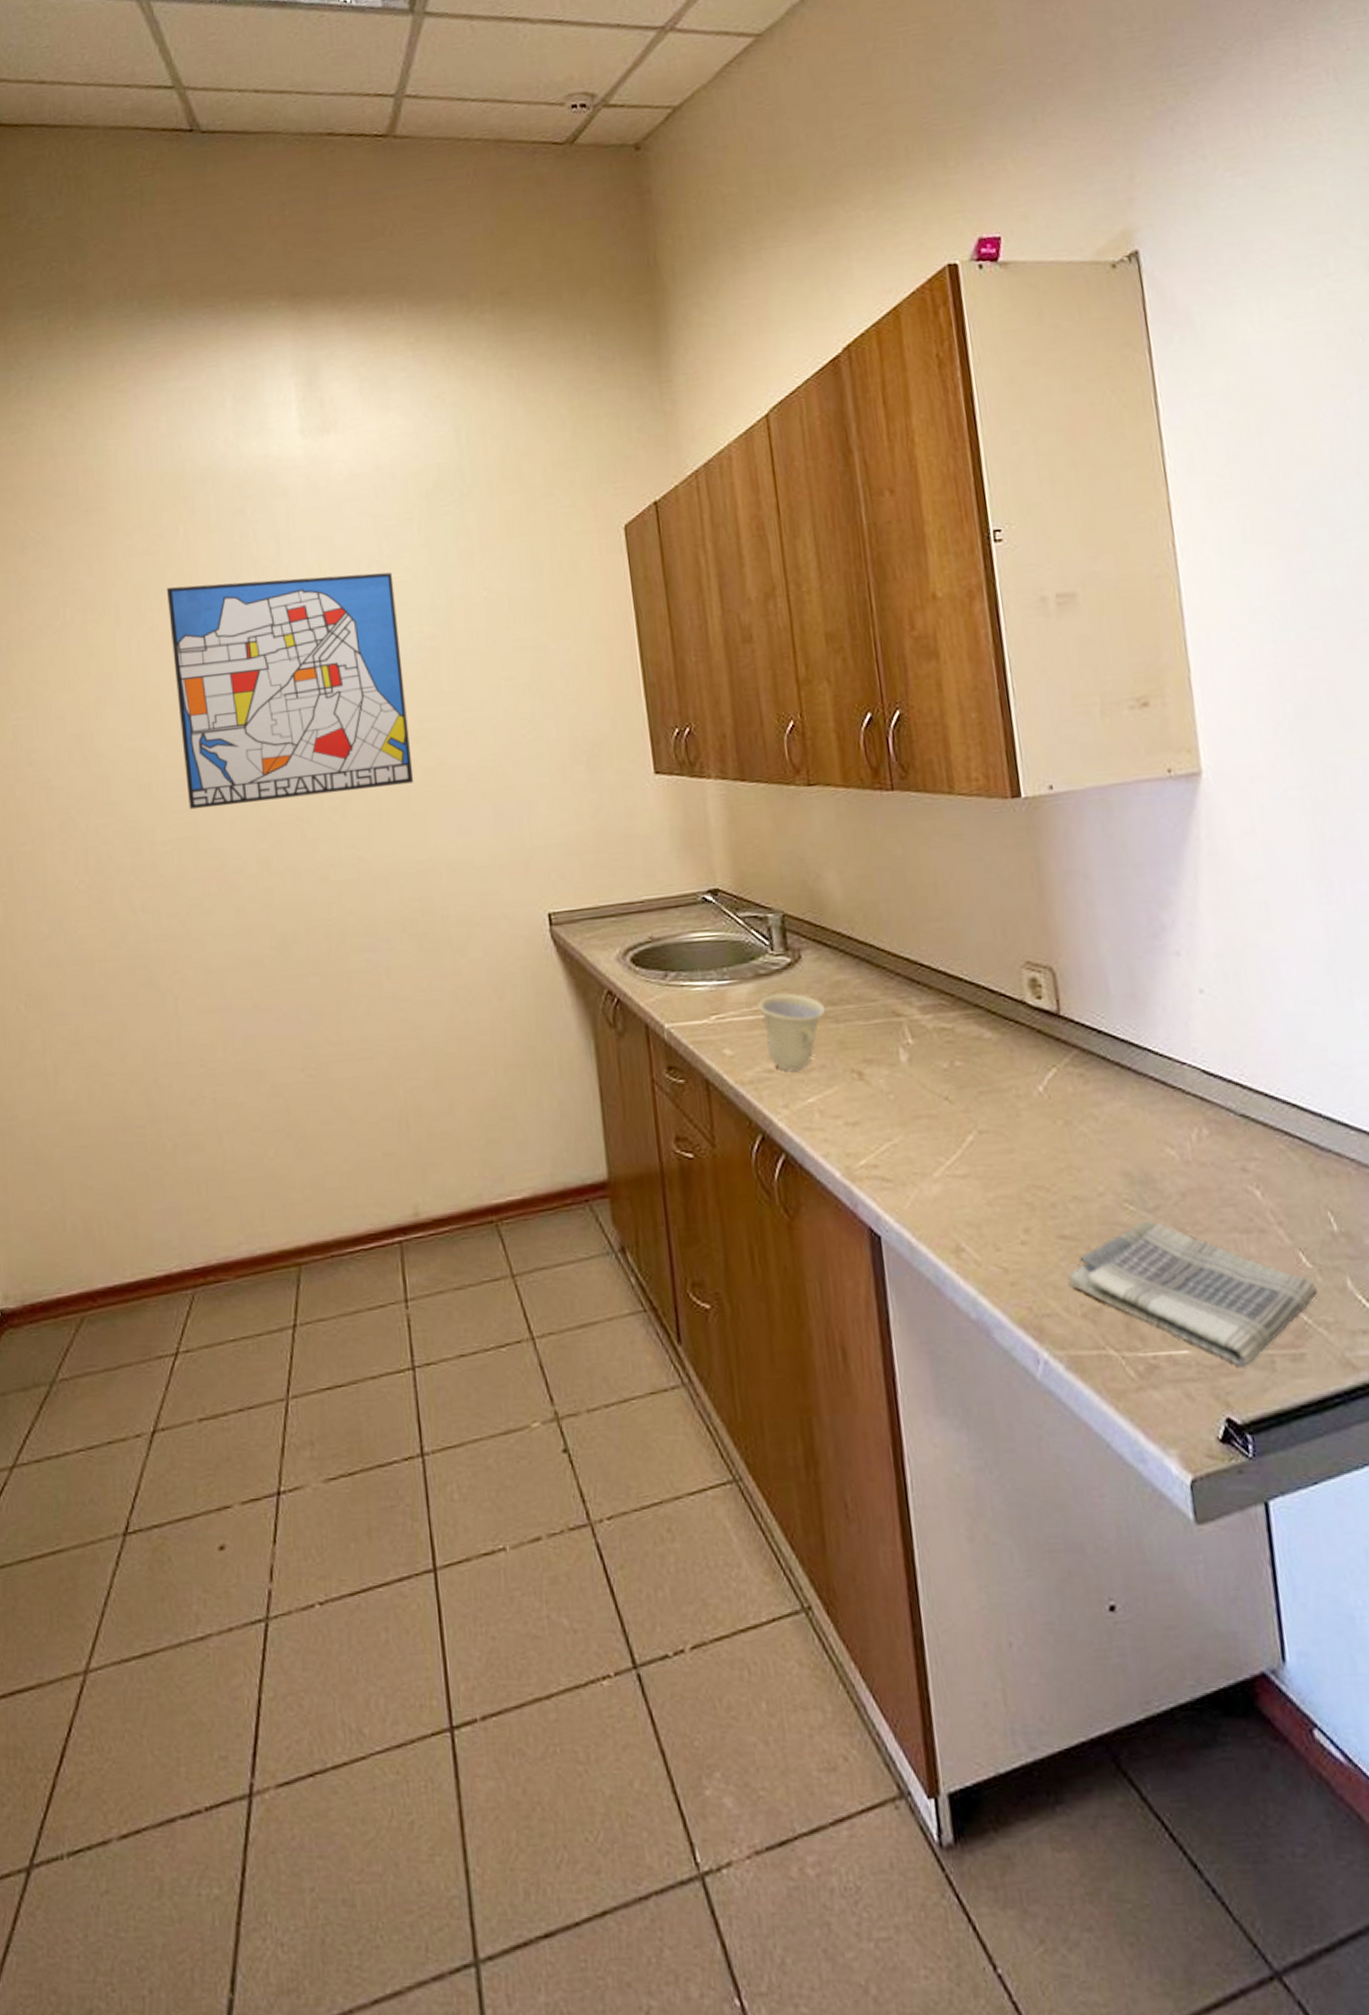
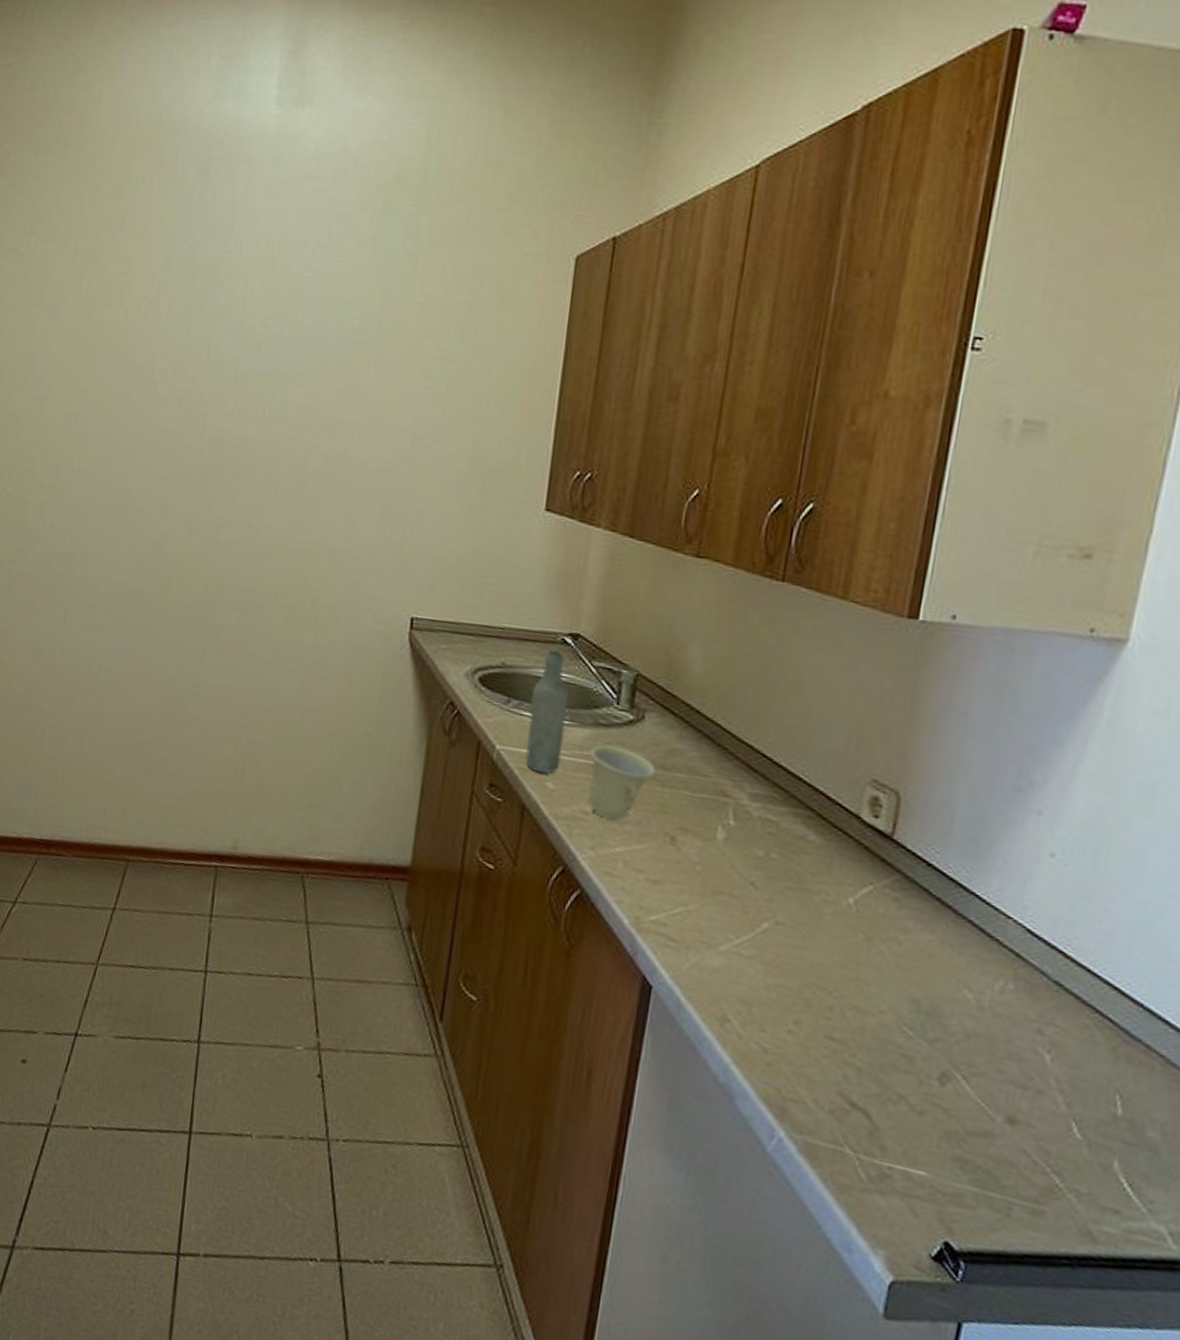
wall art: present [167,572,414,810] -> none [107,234,336,467]
bottle: none [686,910,733,1041] -> present [525,649,568,774]
dish towel: present [1069,1220,1317,1367] -> none [825,1046,1080,1203]

